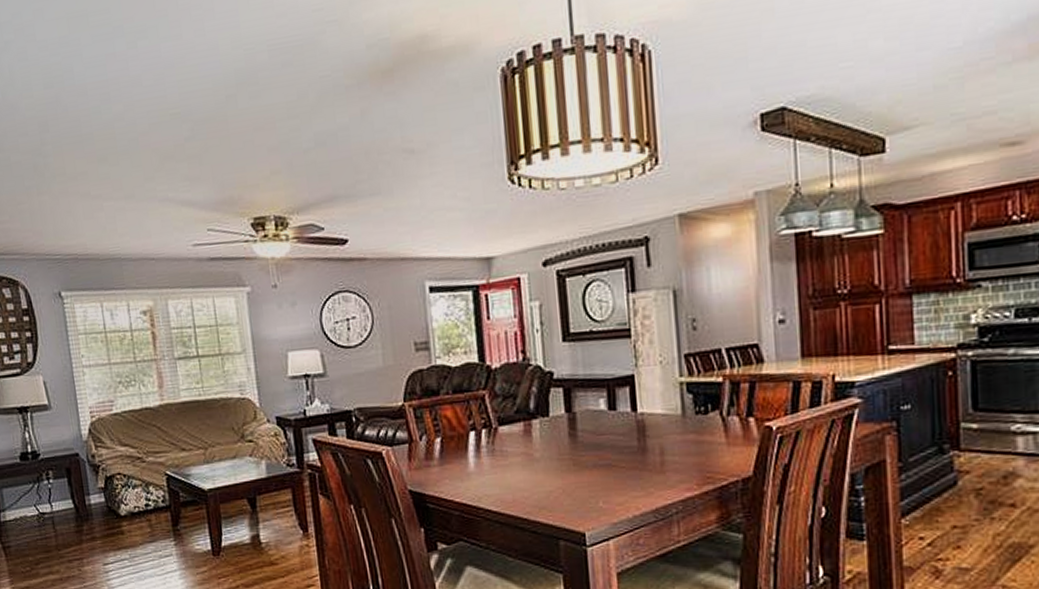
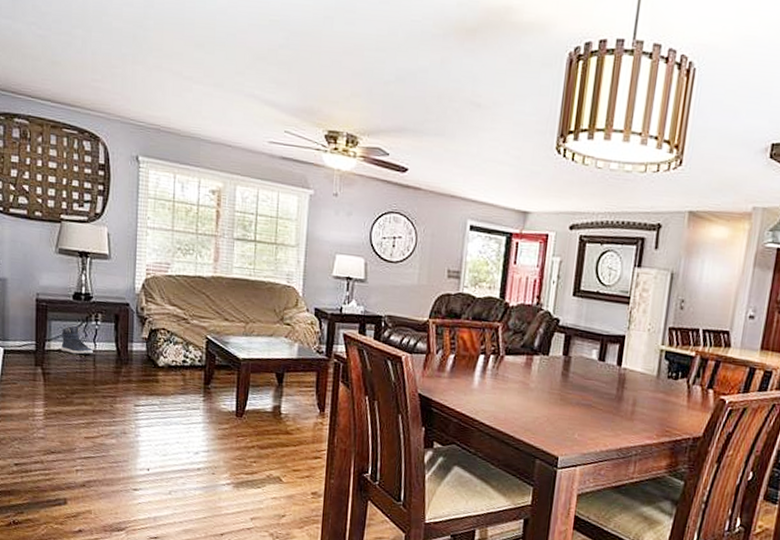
sneaker: none [14,490,51,521] -> present [61,326,93,355]

